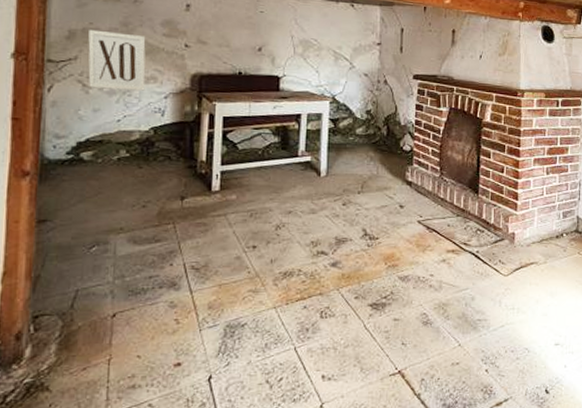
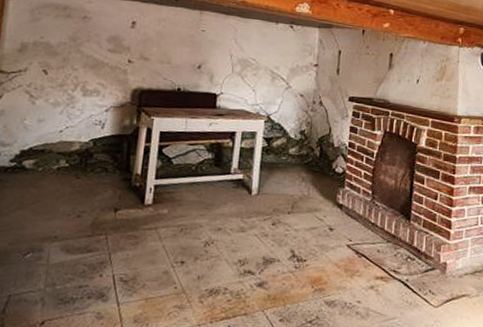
wall art: present [88,29,146,91] -> none [36,43,92,104]

